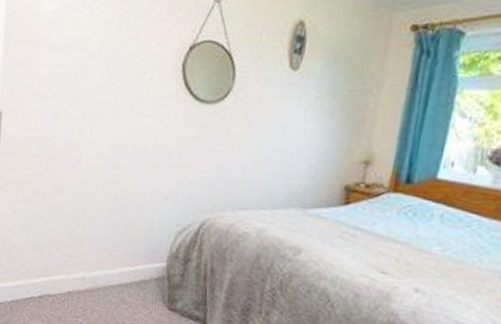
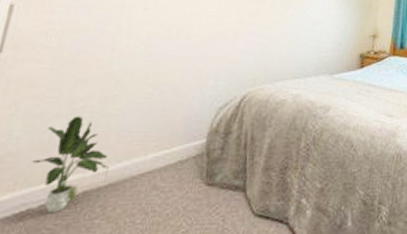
potted plant: none [30,222,86,305] -> present [32,116,110,212]

